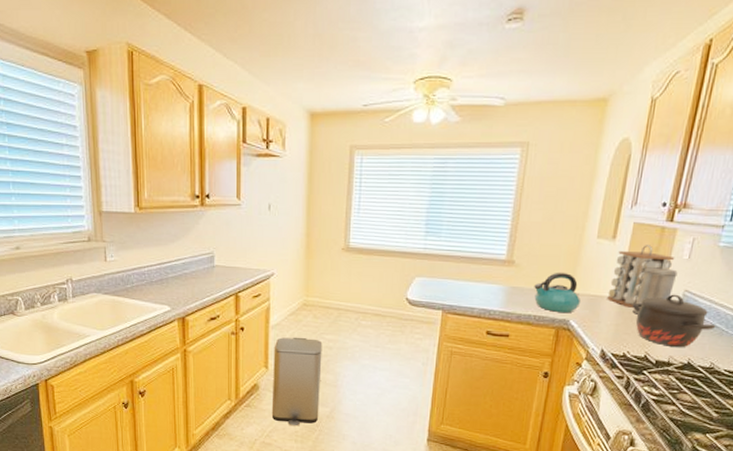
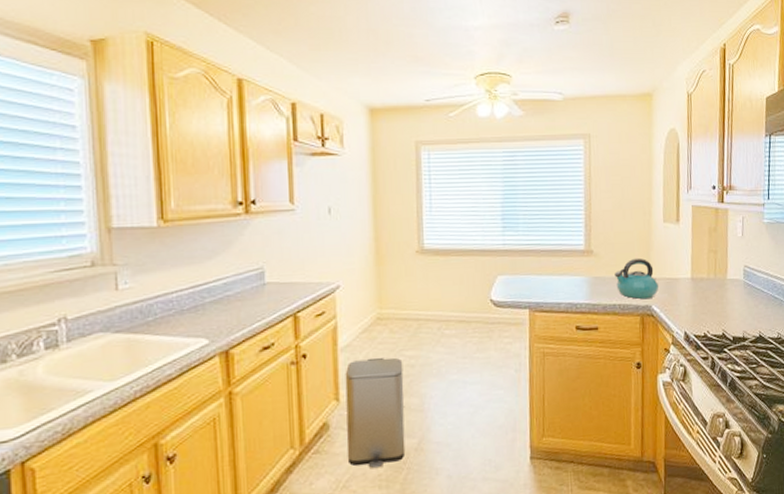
spice rack: present [607,245,675,308] -> none [681,226,731,287]
canister: present [632,266,678,315] -> none [705,245,736,294]
cooking pot: present [632,294,716,347] -> none [703,270,775,322]

